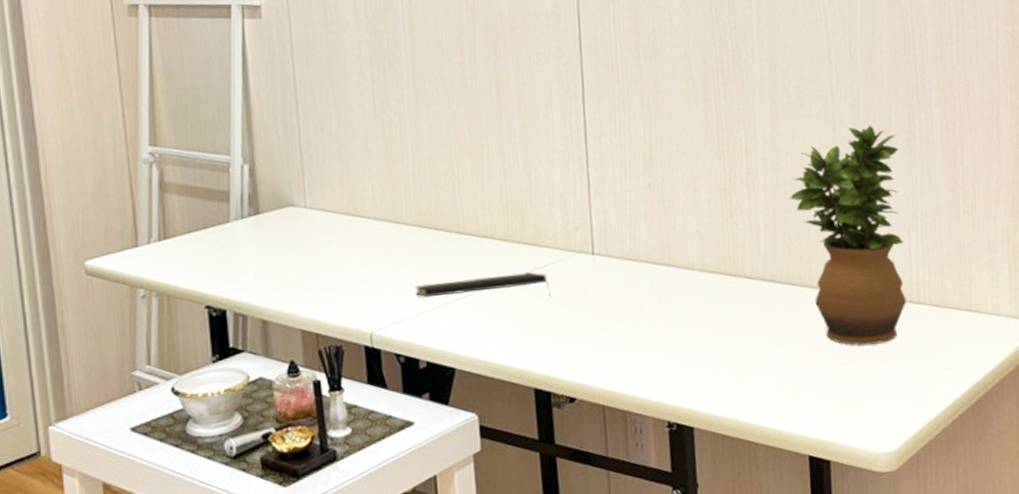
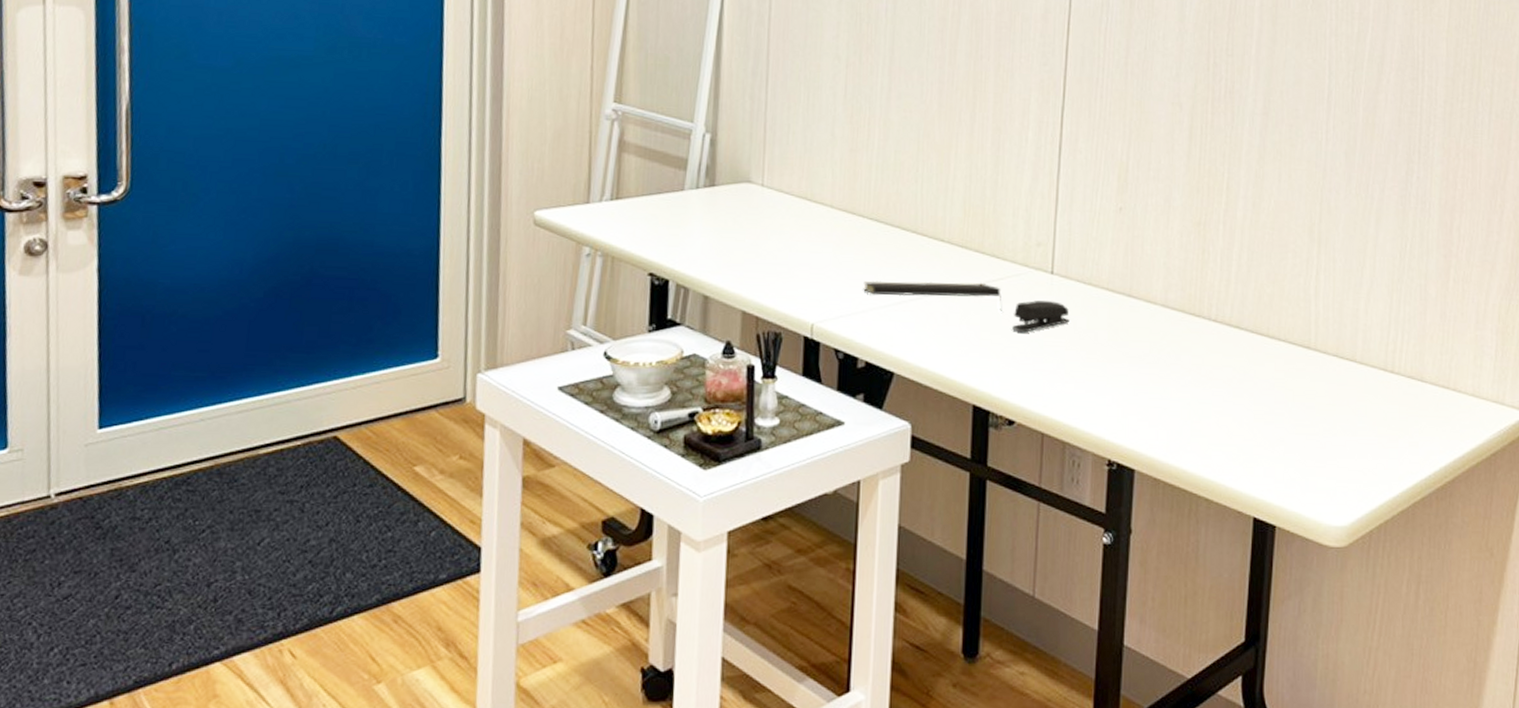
stapler: none [562,280,615,314] -> present [1012,300,1070,333]
potted plant: present [789,125,907,346] -> none [1267,176,1392,410]

